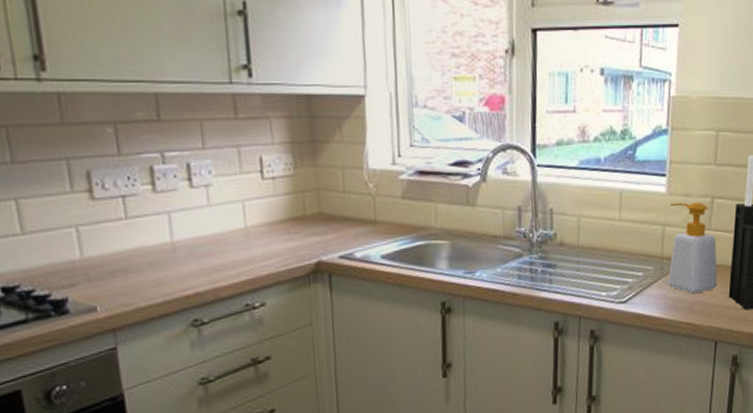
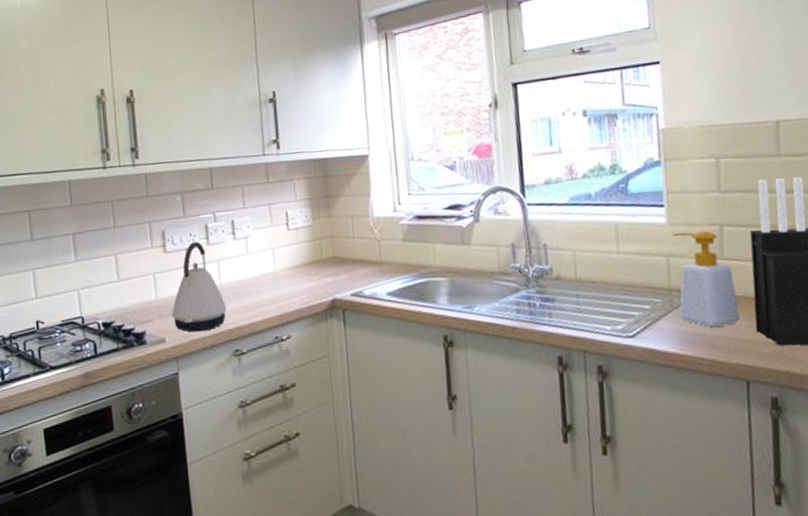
kettle: none [105,187,182,299] -> present [172,241,227,332]

